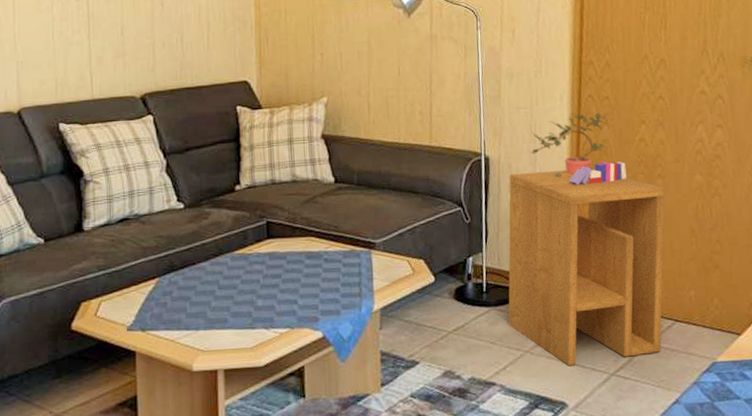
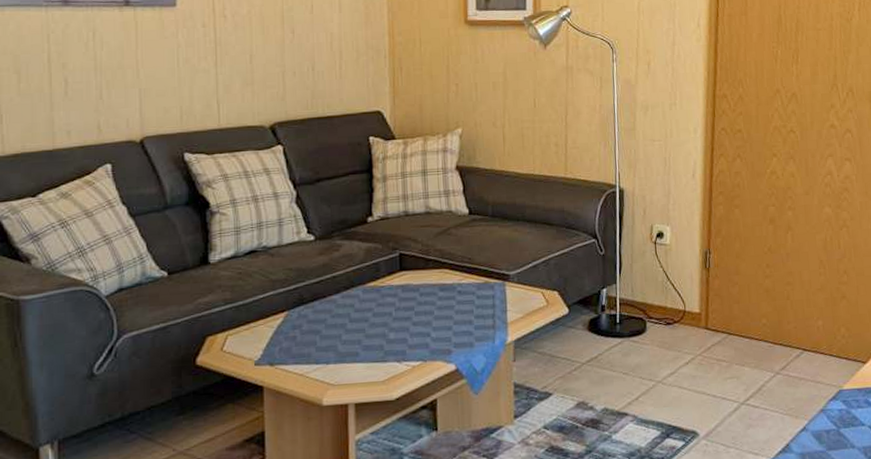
side table: present [508,168,665,366] -> none [641,200,795,396]
potted plant: present [530,112,609,178] -> none [664,145,741,210]
books: present [568,161,627,186] -> none [701,193,758,218]

